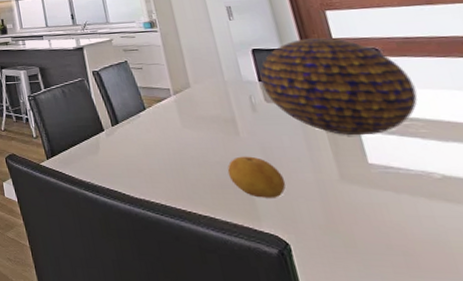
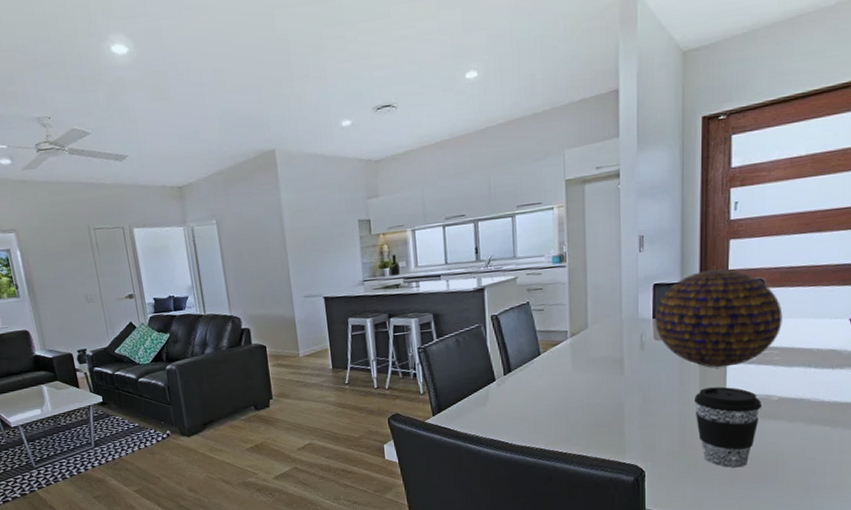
fruit: present [227,156,286,198] -> none [606,394,654,433]
coffee cup: none [329,157,426,256] -> present [693,386,761,468]

